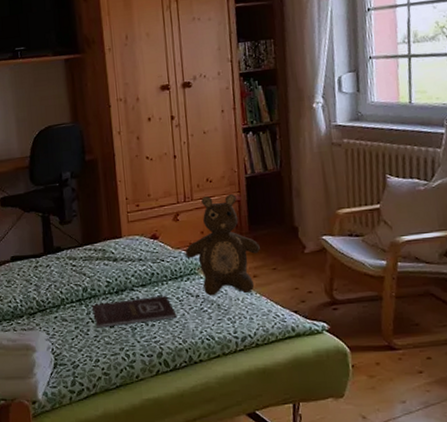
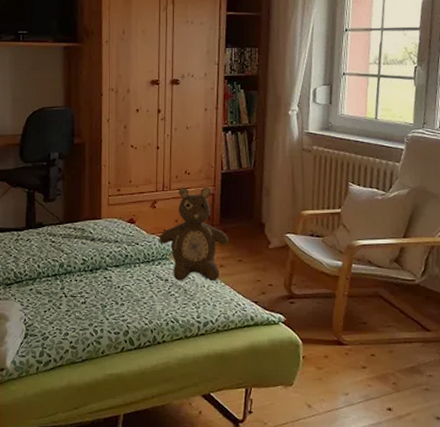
book: present [91,295,177,328] -> none [66,276,146,303]

